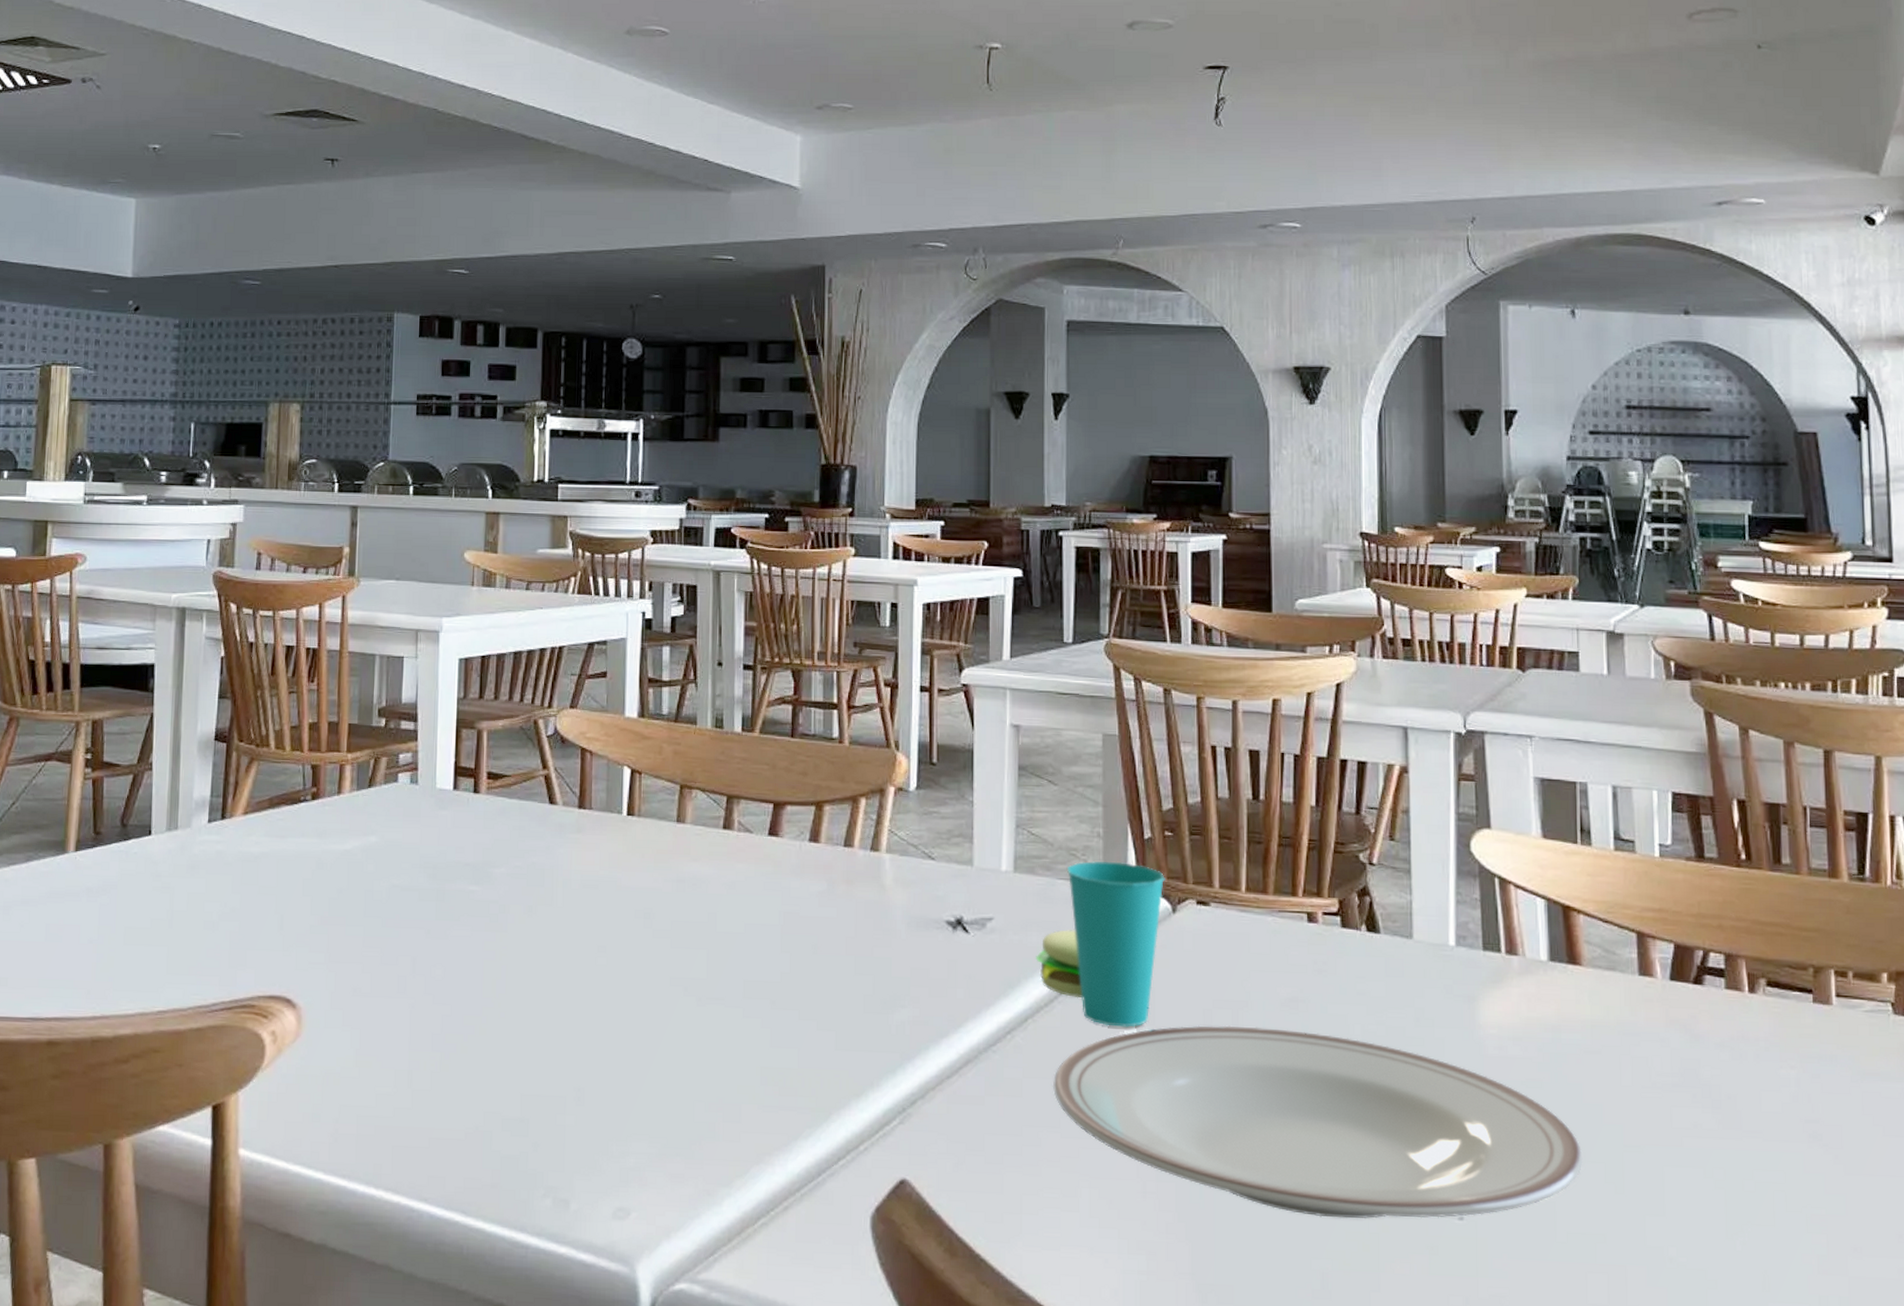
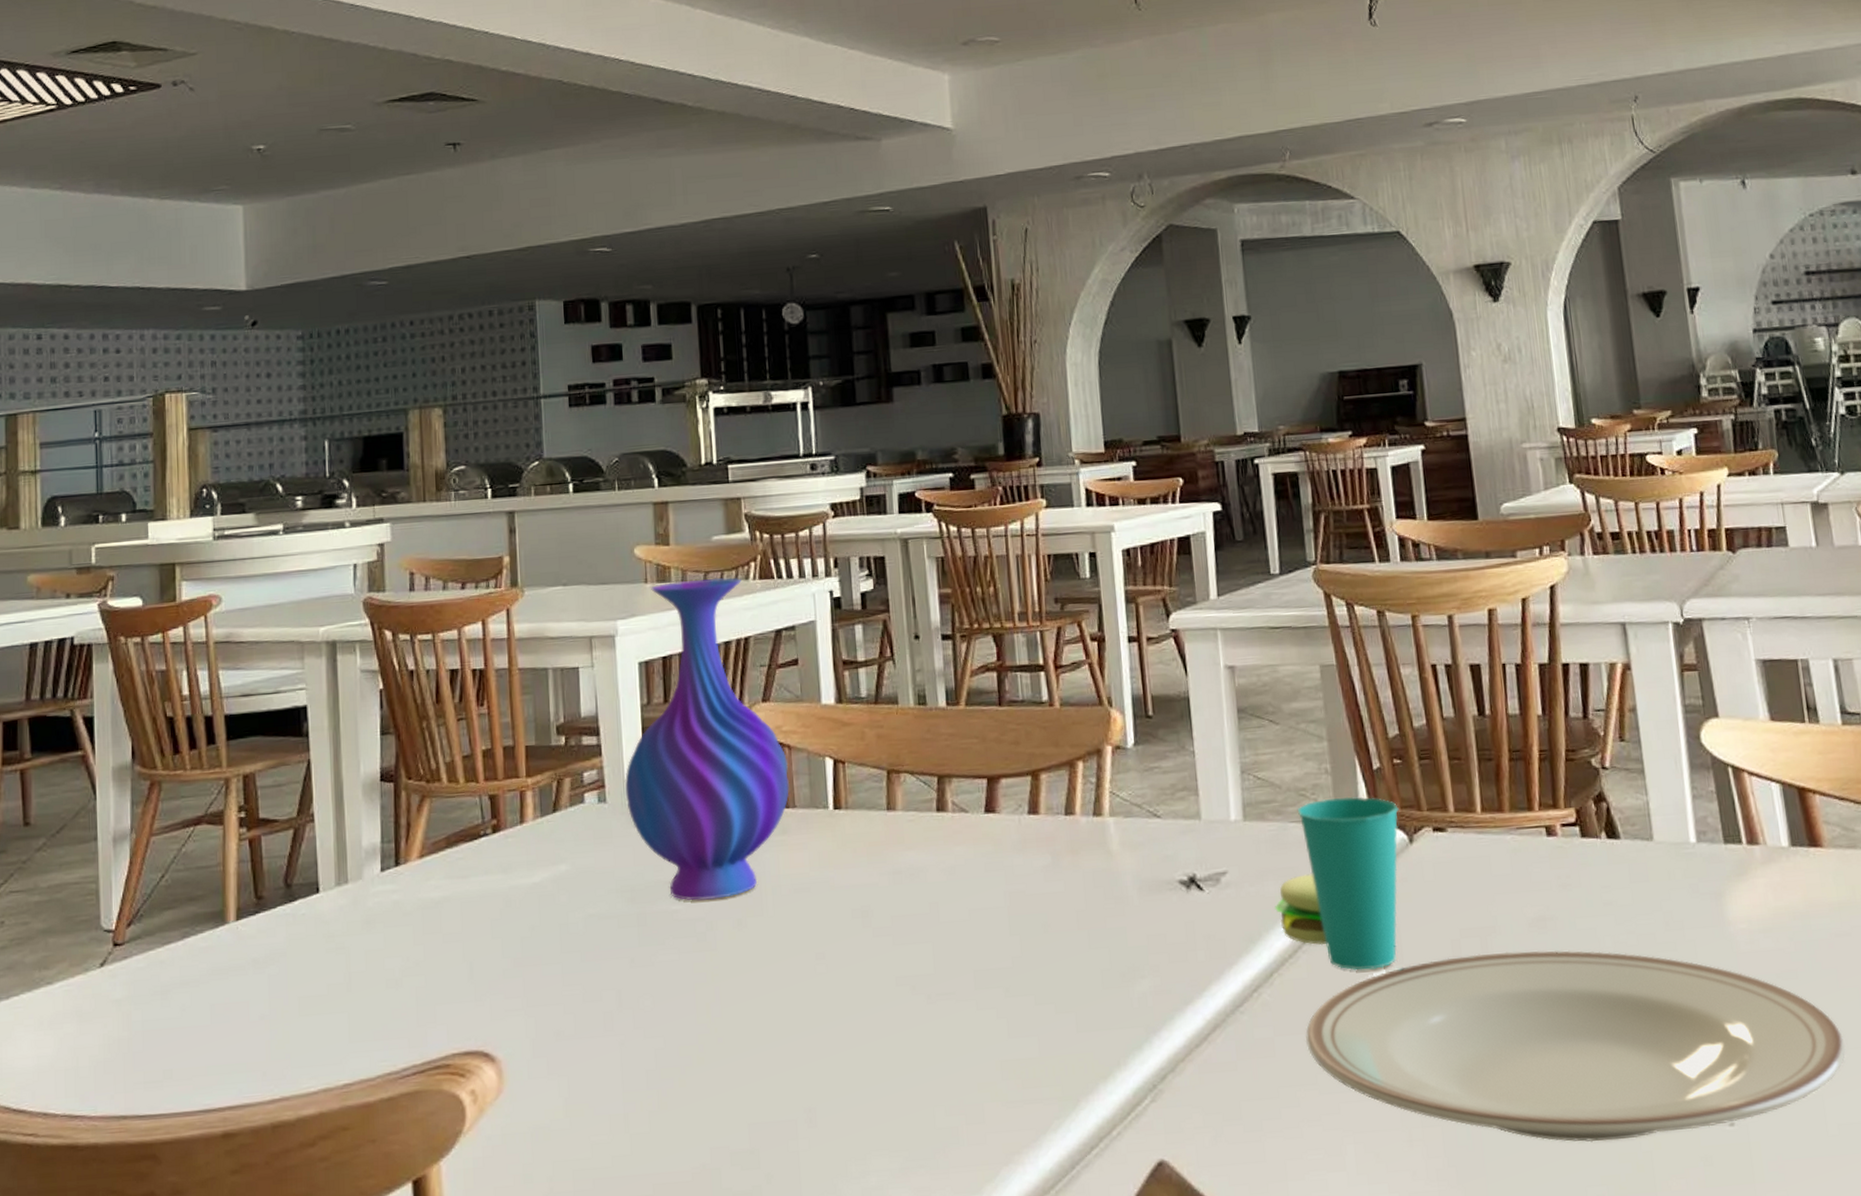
vase: none [436,587,588,885] -> present [624,577,789,901]

